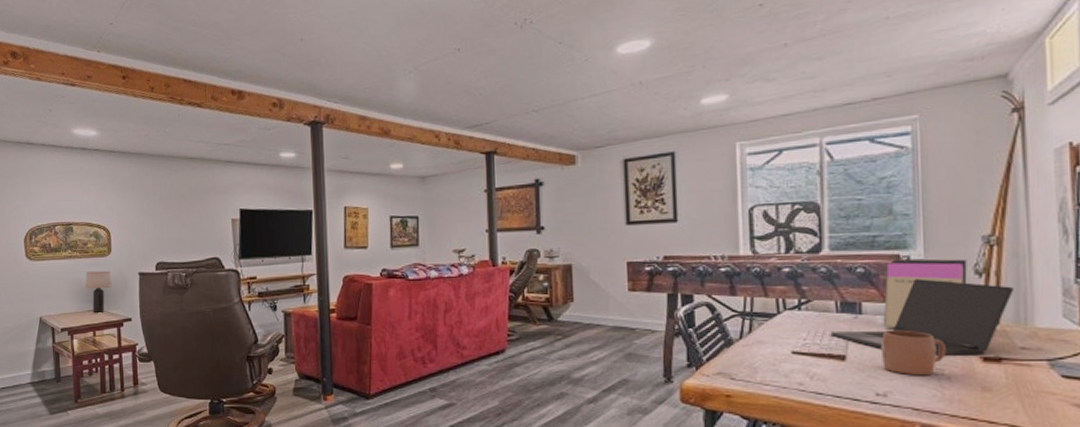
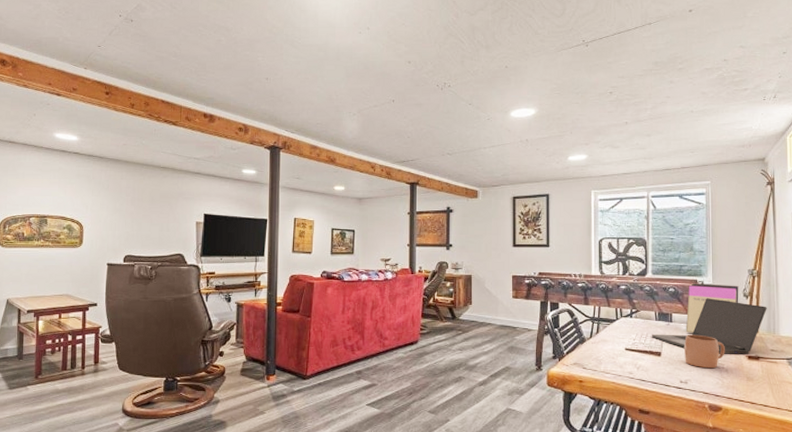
table lamp: present [85,271,112,314] -> none [55,260,81,298]

